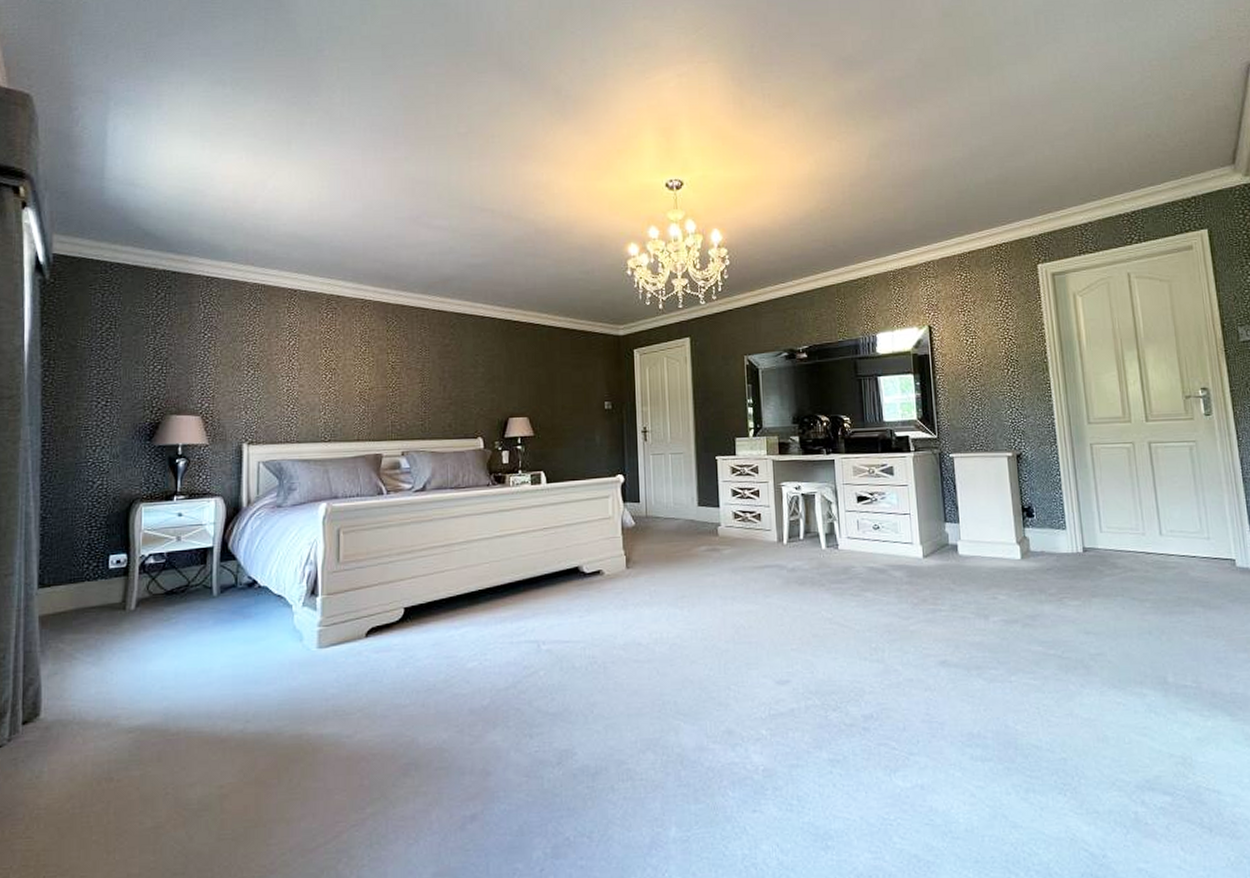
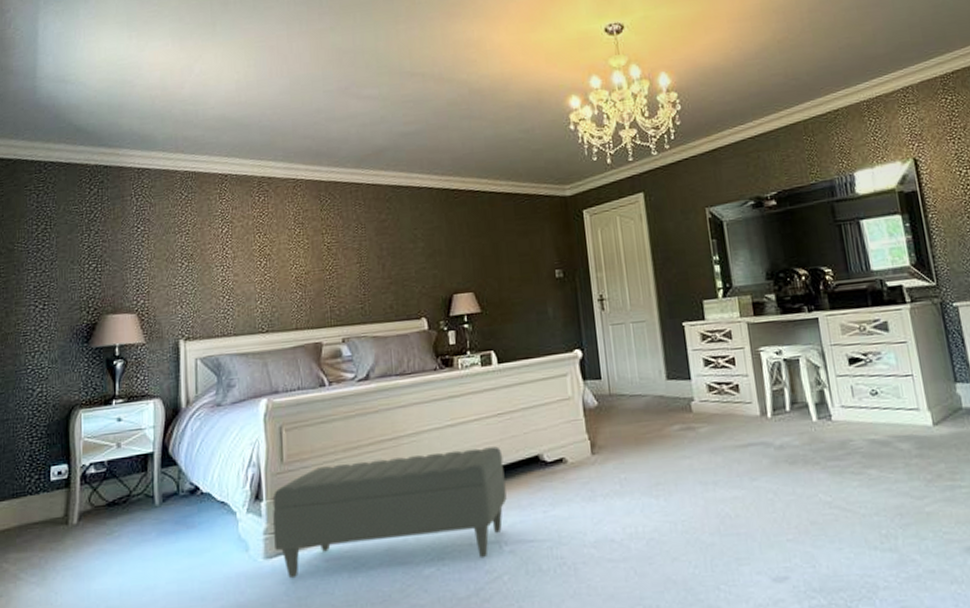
ottoman: none [328,557,547,667] -> present [272,446,507,579]

